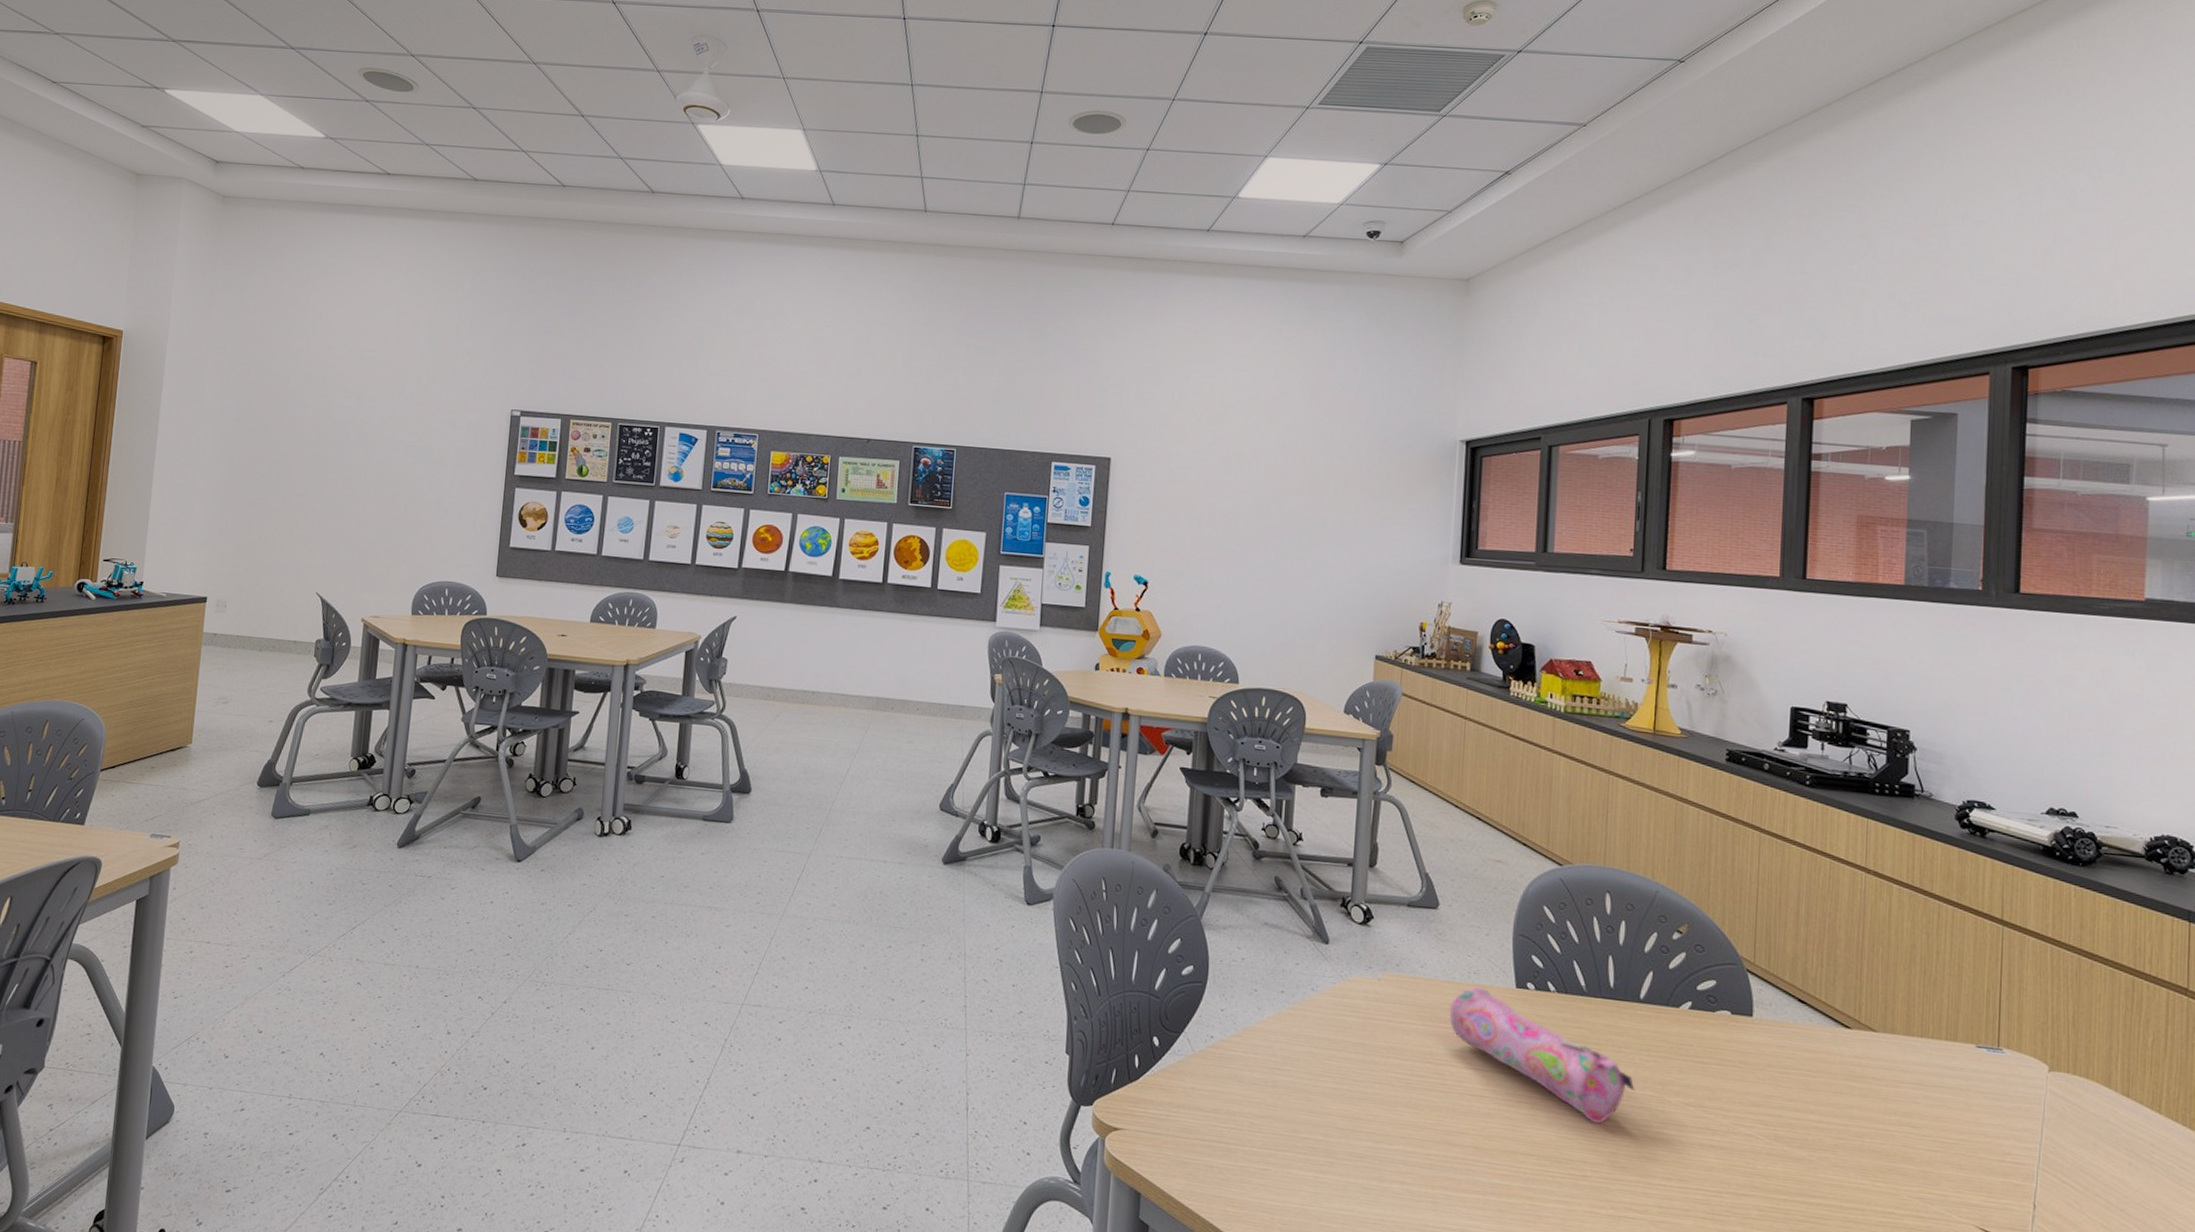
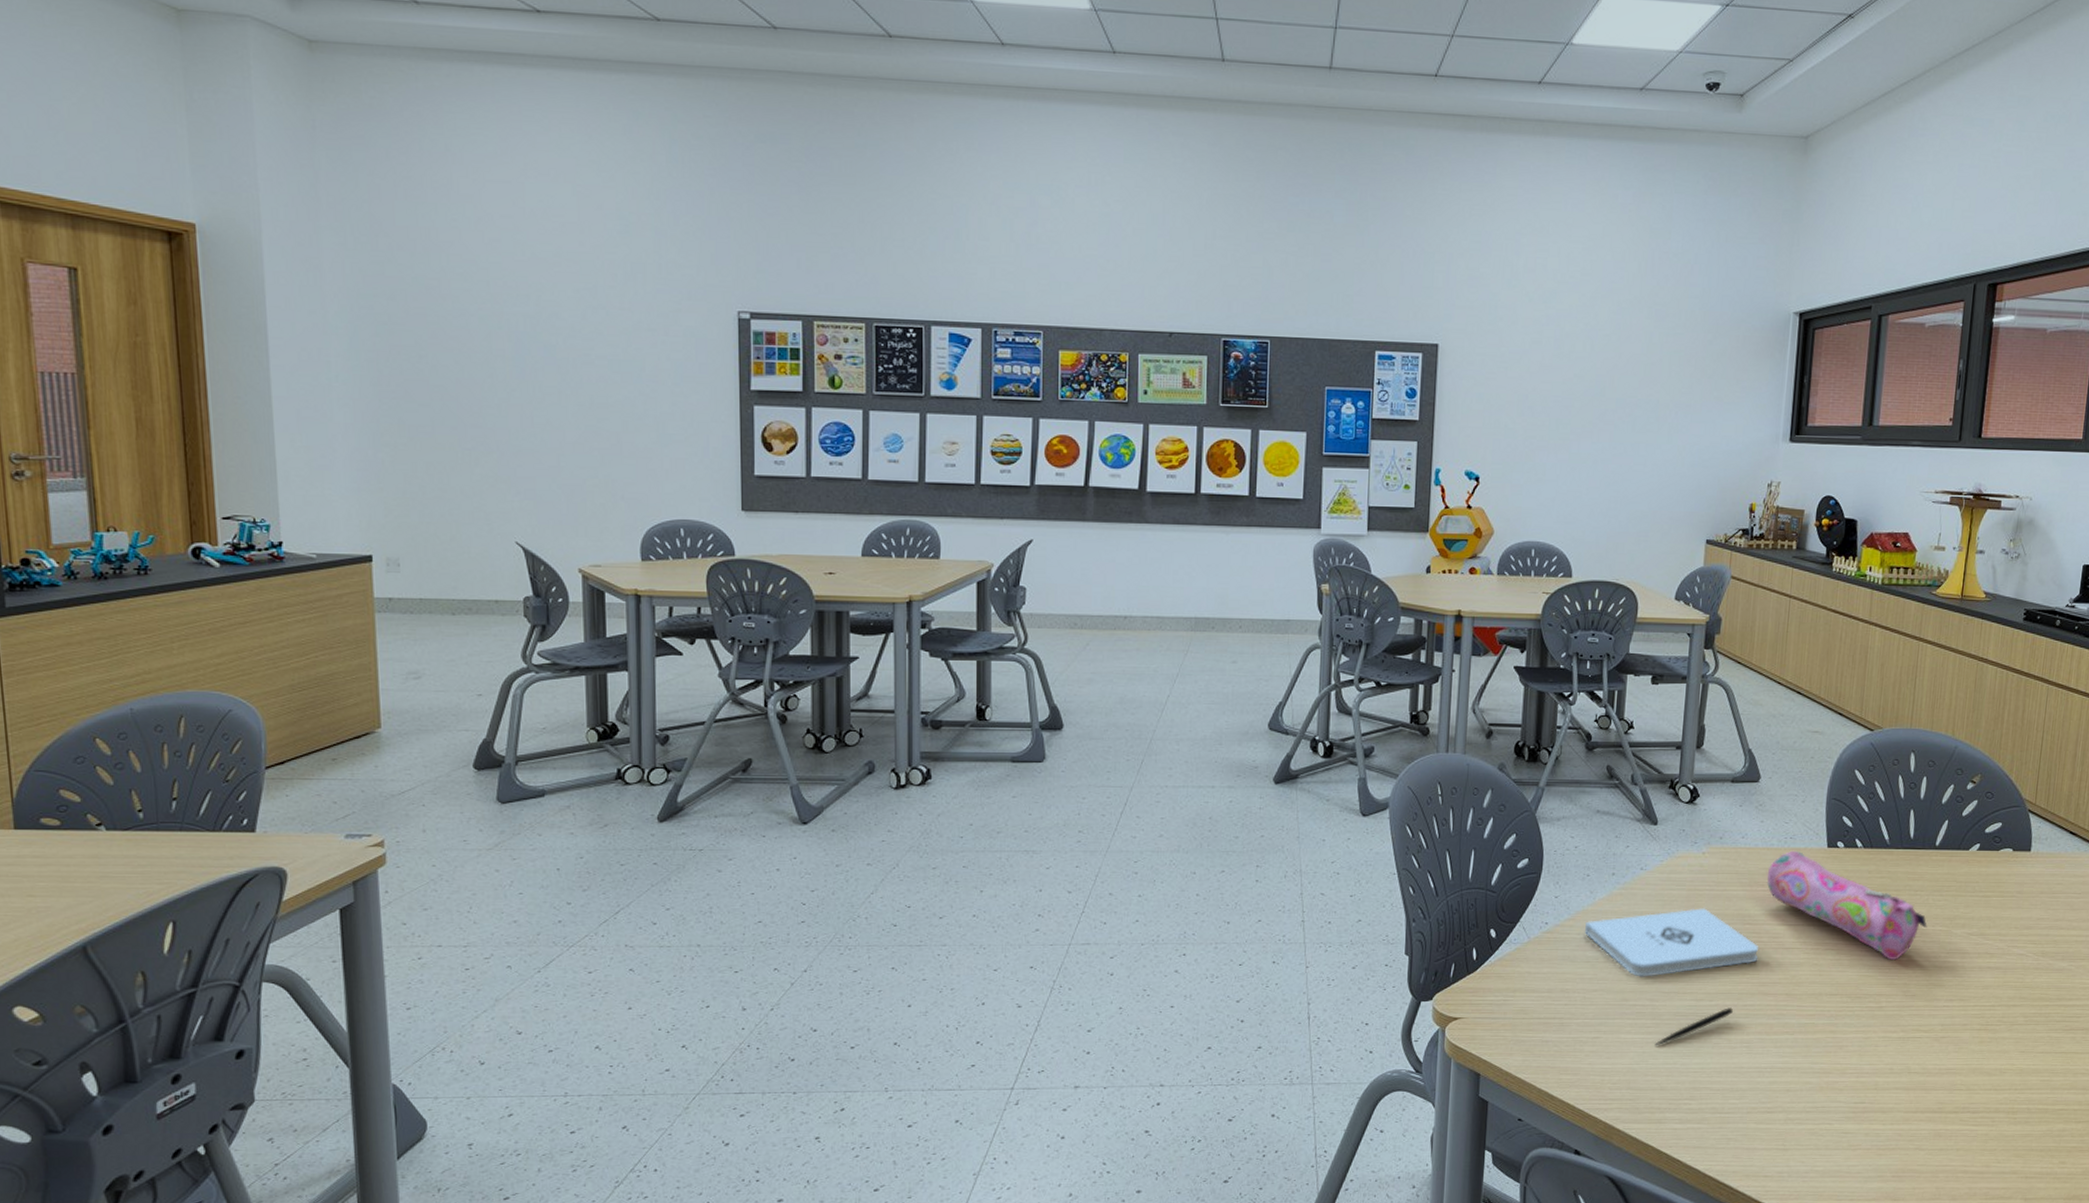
notepad: none [1252,1038,1443,1110] -> present [1585,908,1759,977]
pen: none [1329,1154,1416,1187] -> present [1655,1007,1734,1045]

